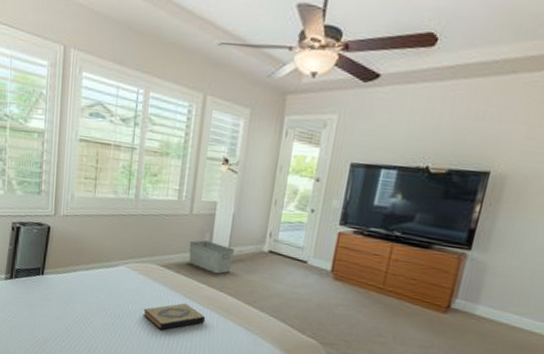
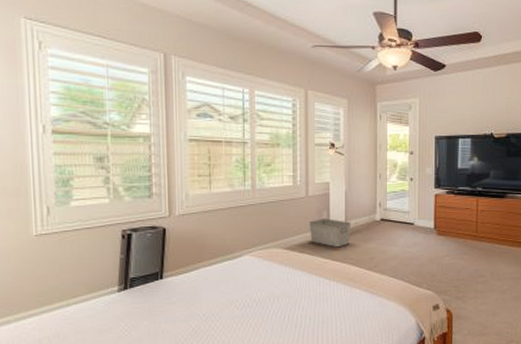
hardback book: present [143,303,206,330] -> none [272,280,334,311]

